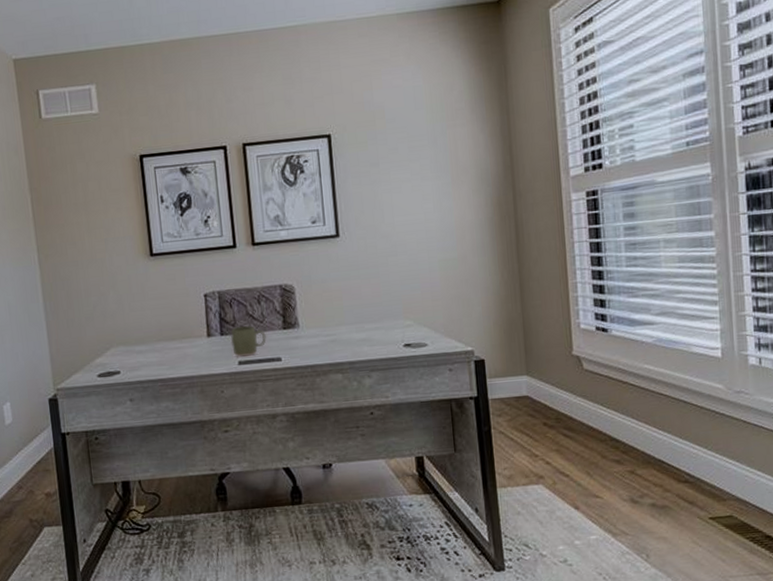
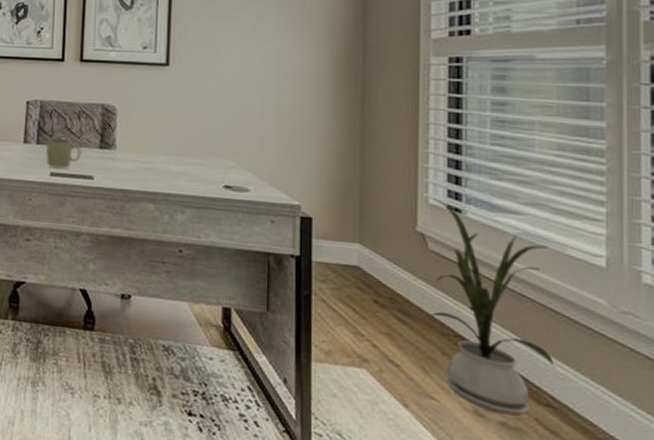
house plant: none [584,323,689,497] -> present [430,199,555,416]

